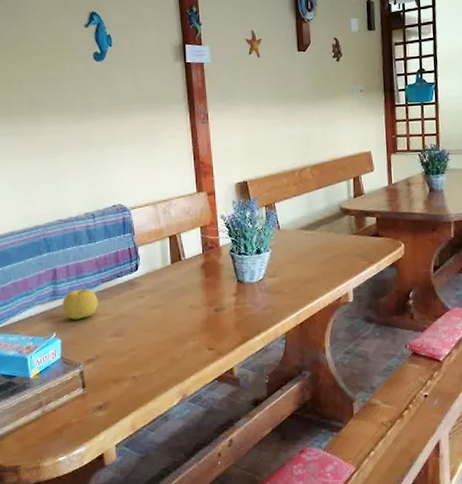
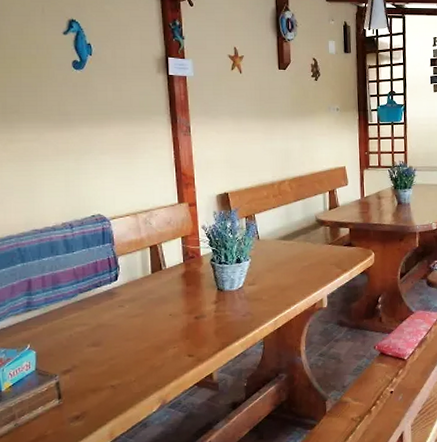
fruit: present [62,289,98,320] -> none [37,299,76,331]

